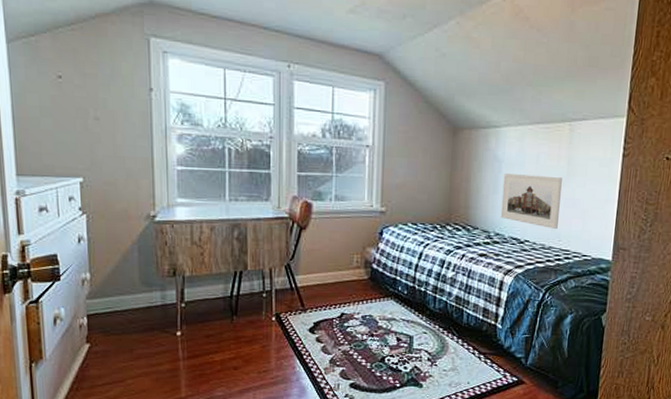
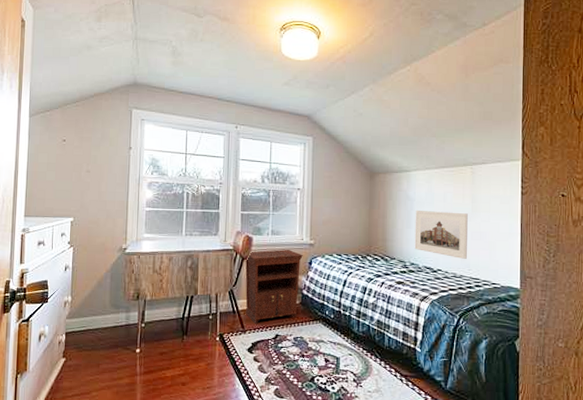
nightstand: none [304,218,372,303] -> present [245,249,303,325]

